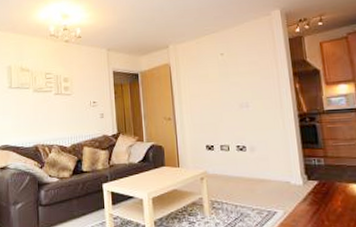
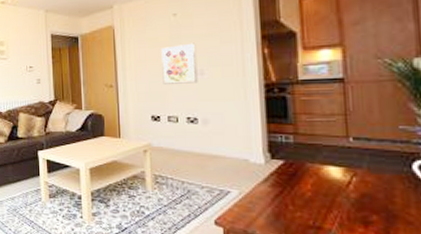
wall art: none [212,79,244,116] -> present [161,43,198,84]

